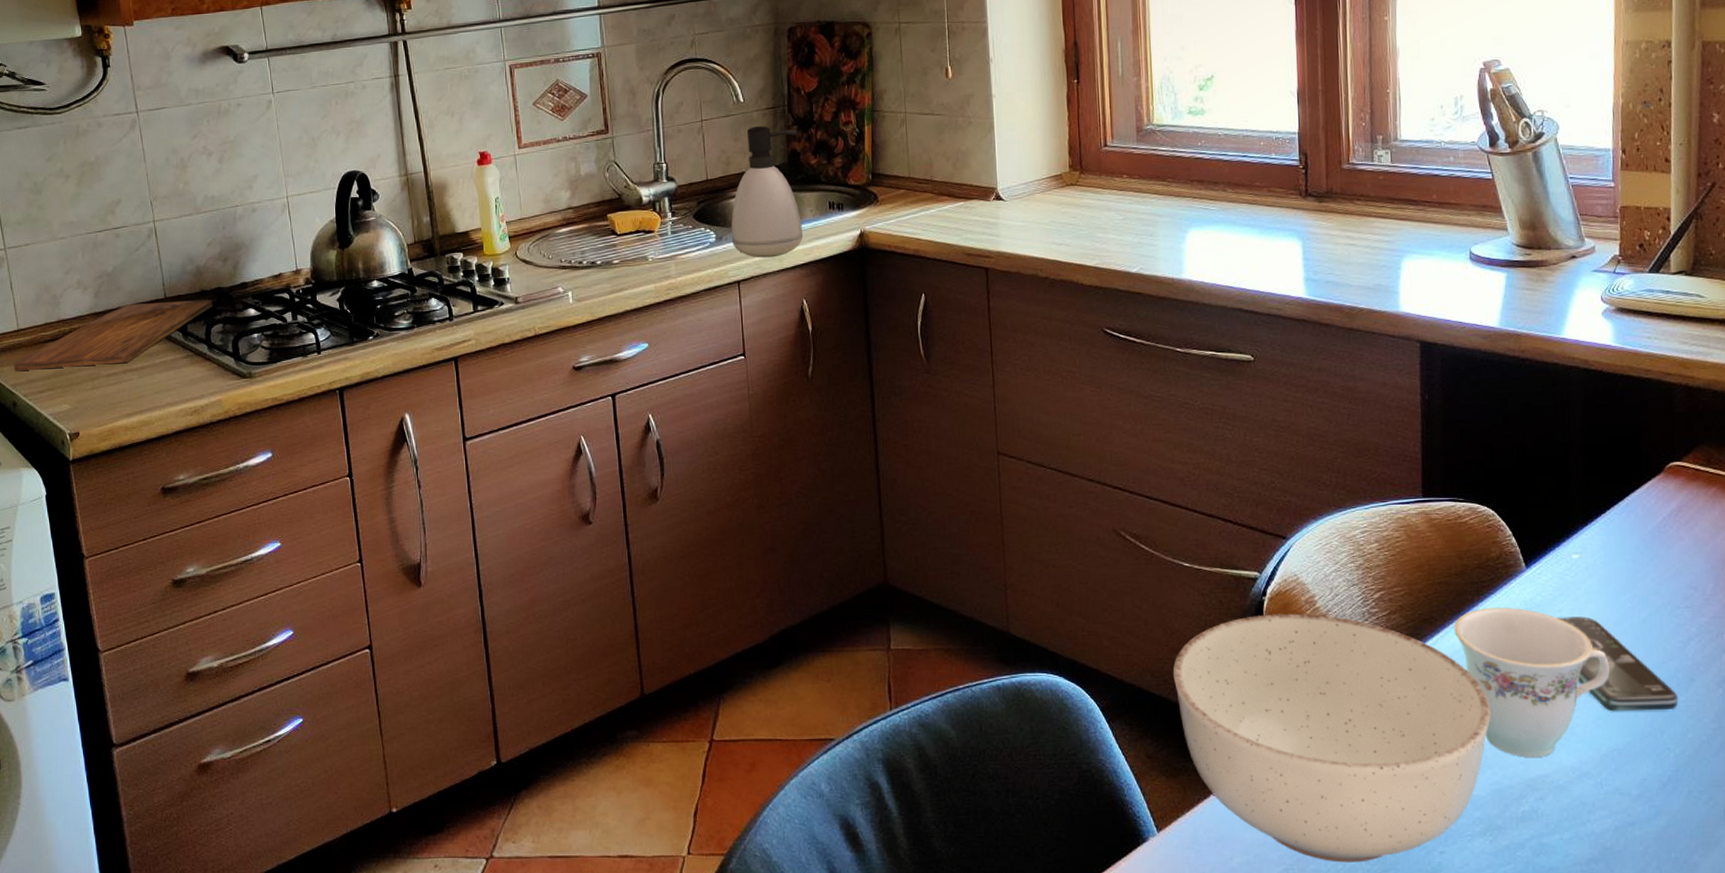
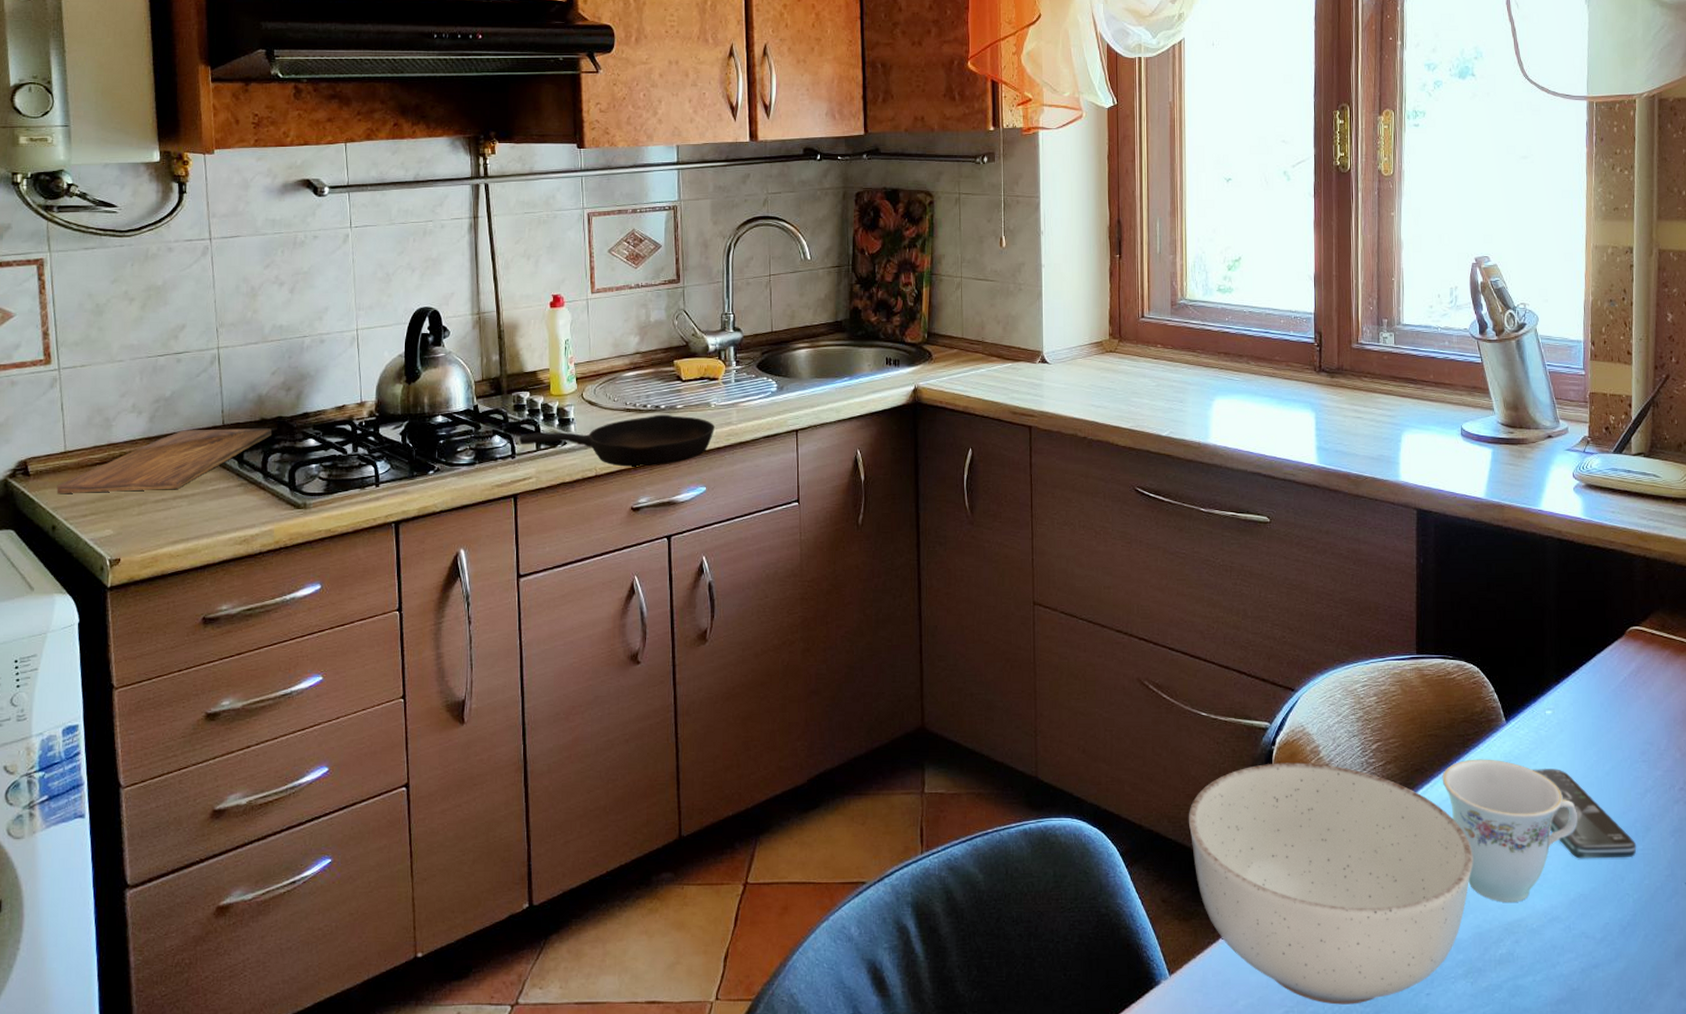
frying pan: none [456,270,653,326] -> present [519,414,714,467]
soap dispenser: present [731,126,803,258] -> none [792,283,860,409]

